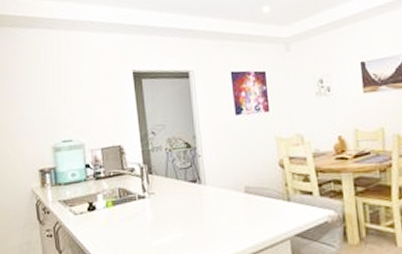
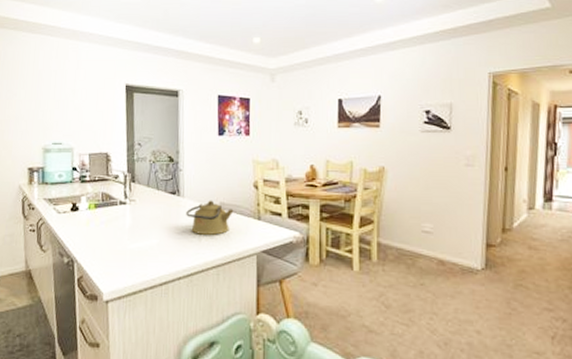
kettle: none [210,184,261,223] -> present [186,200,234,235]

